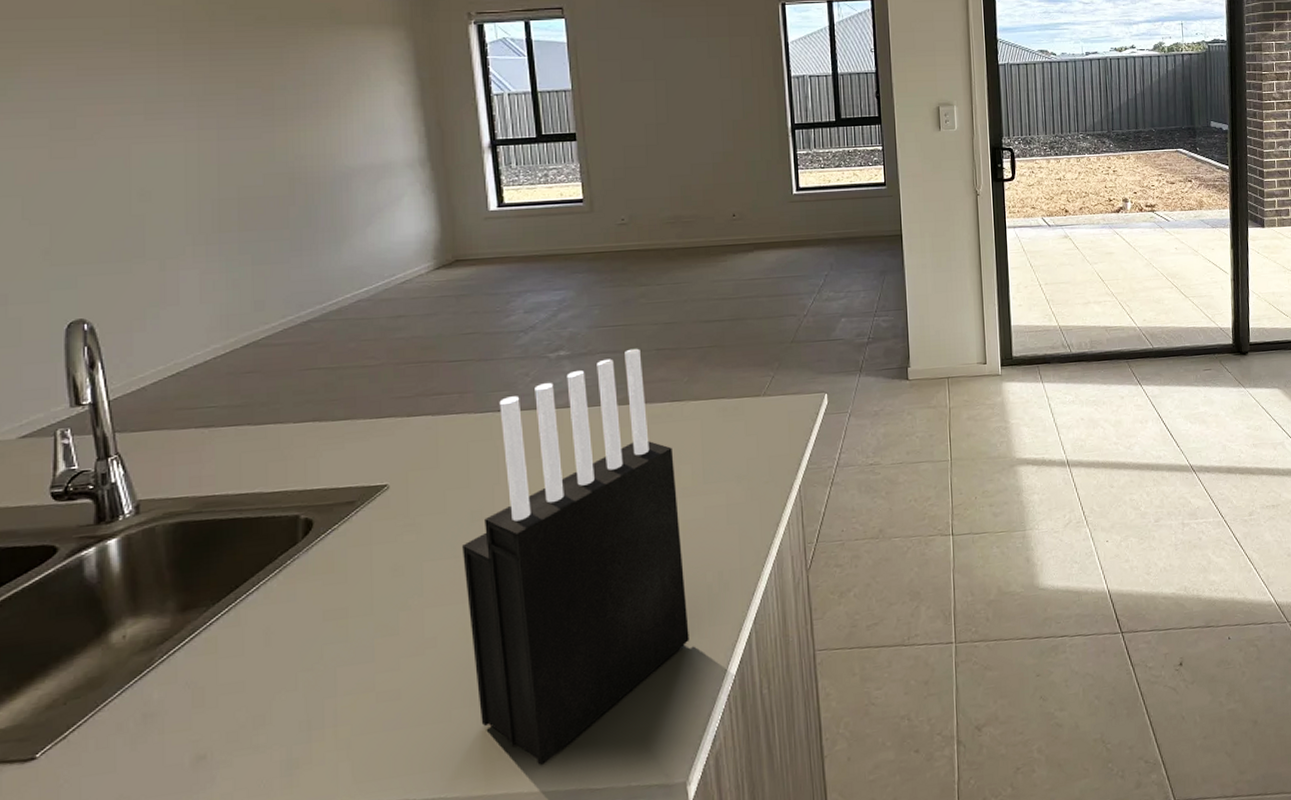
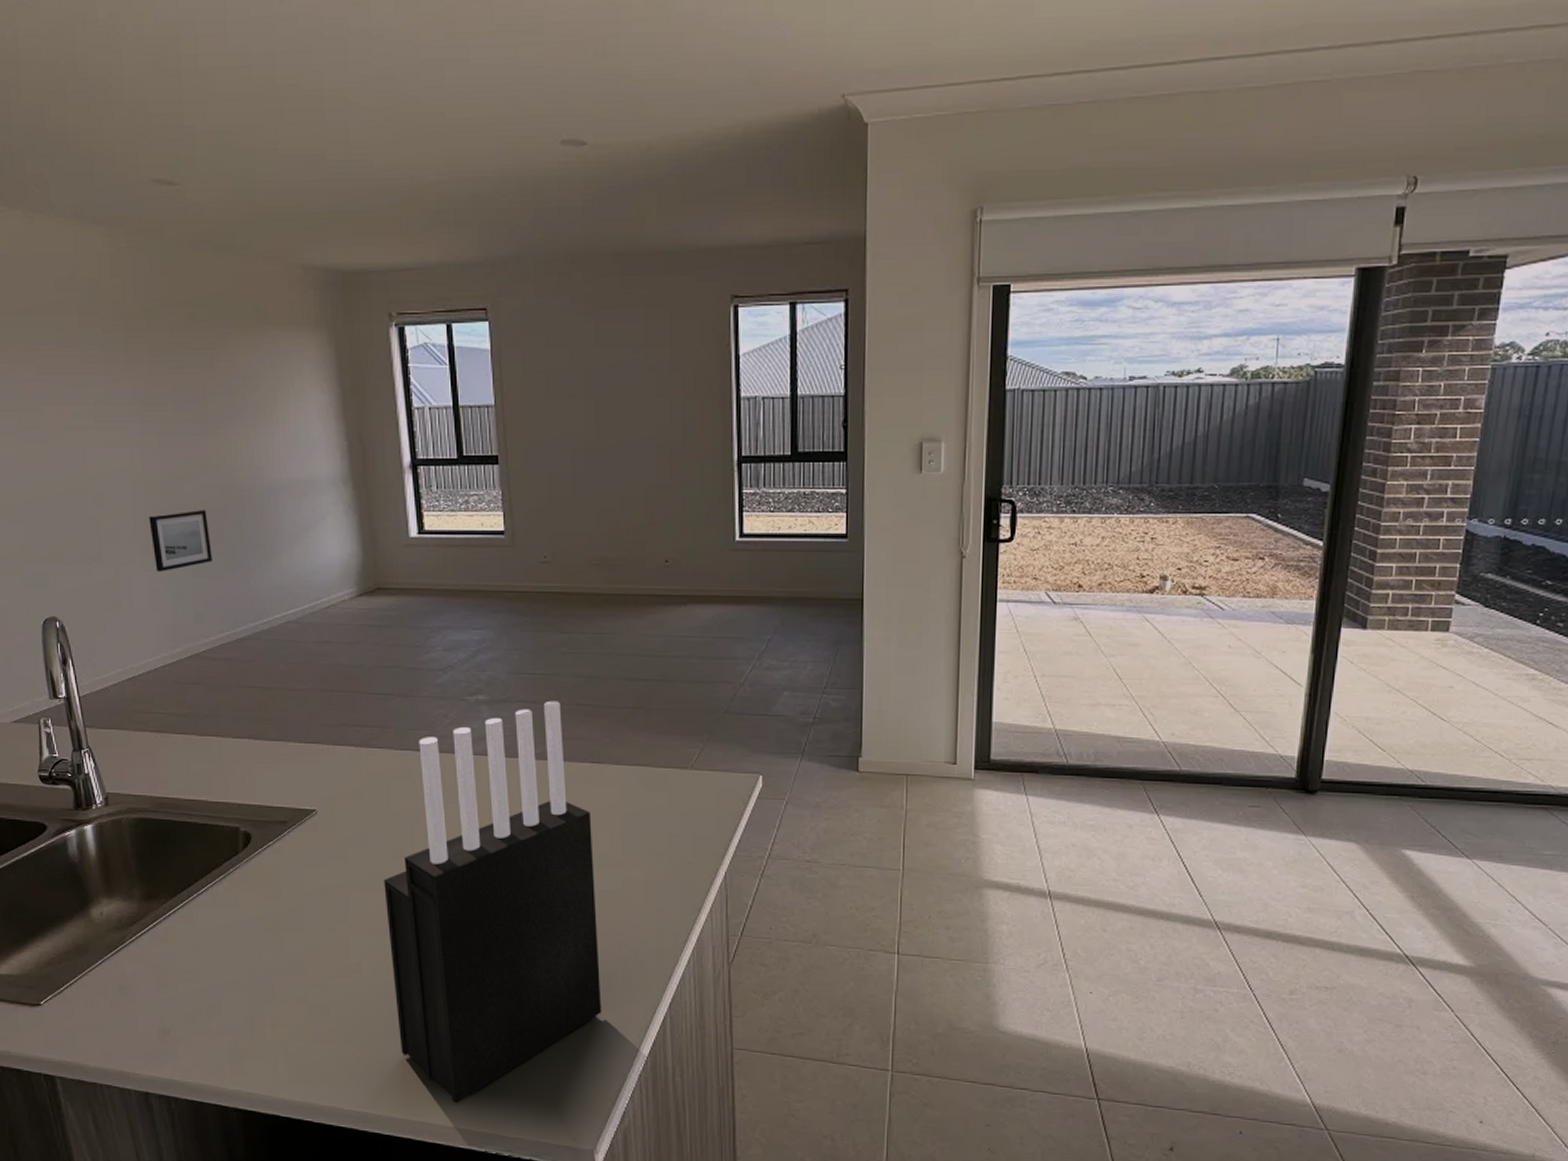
wall art: none [203,199,277,263] -> present [149,510,213,572]

